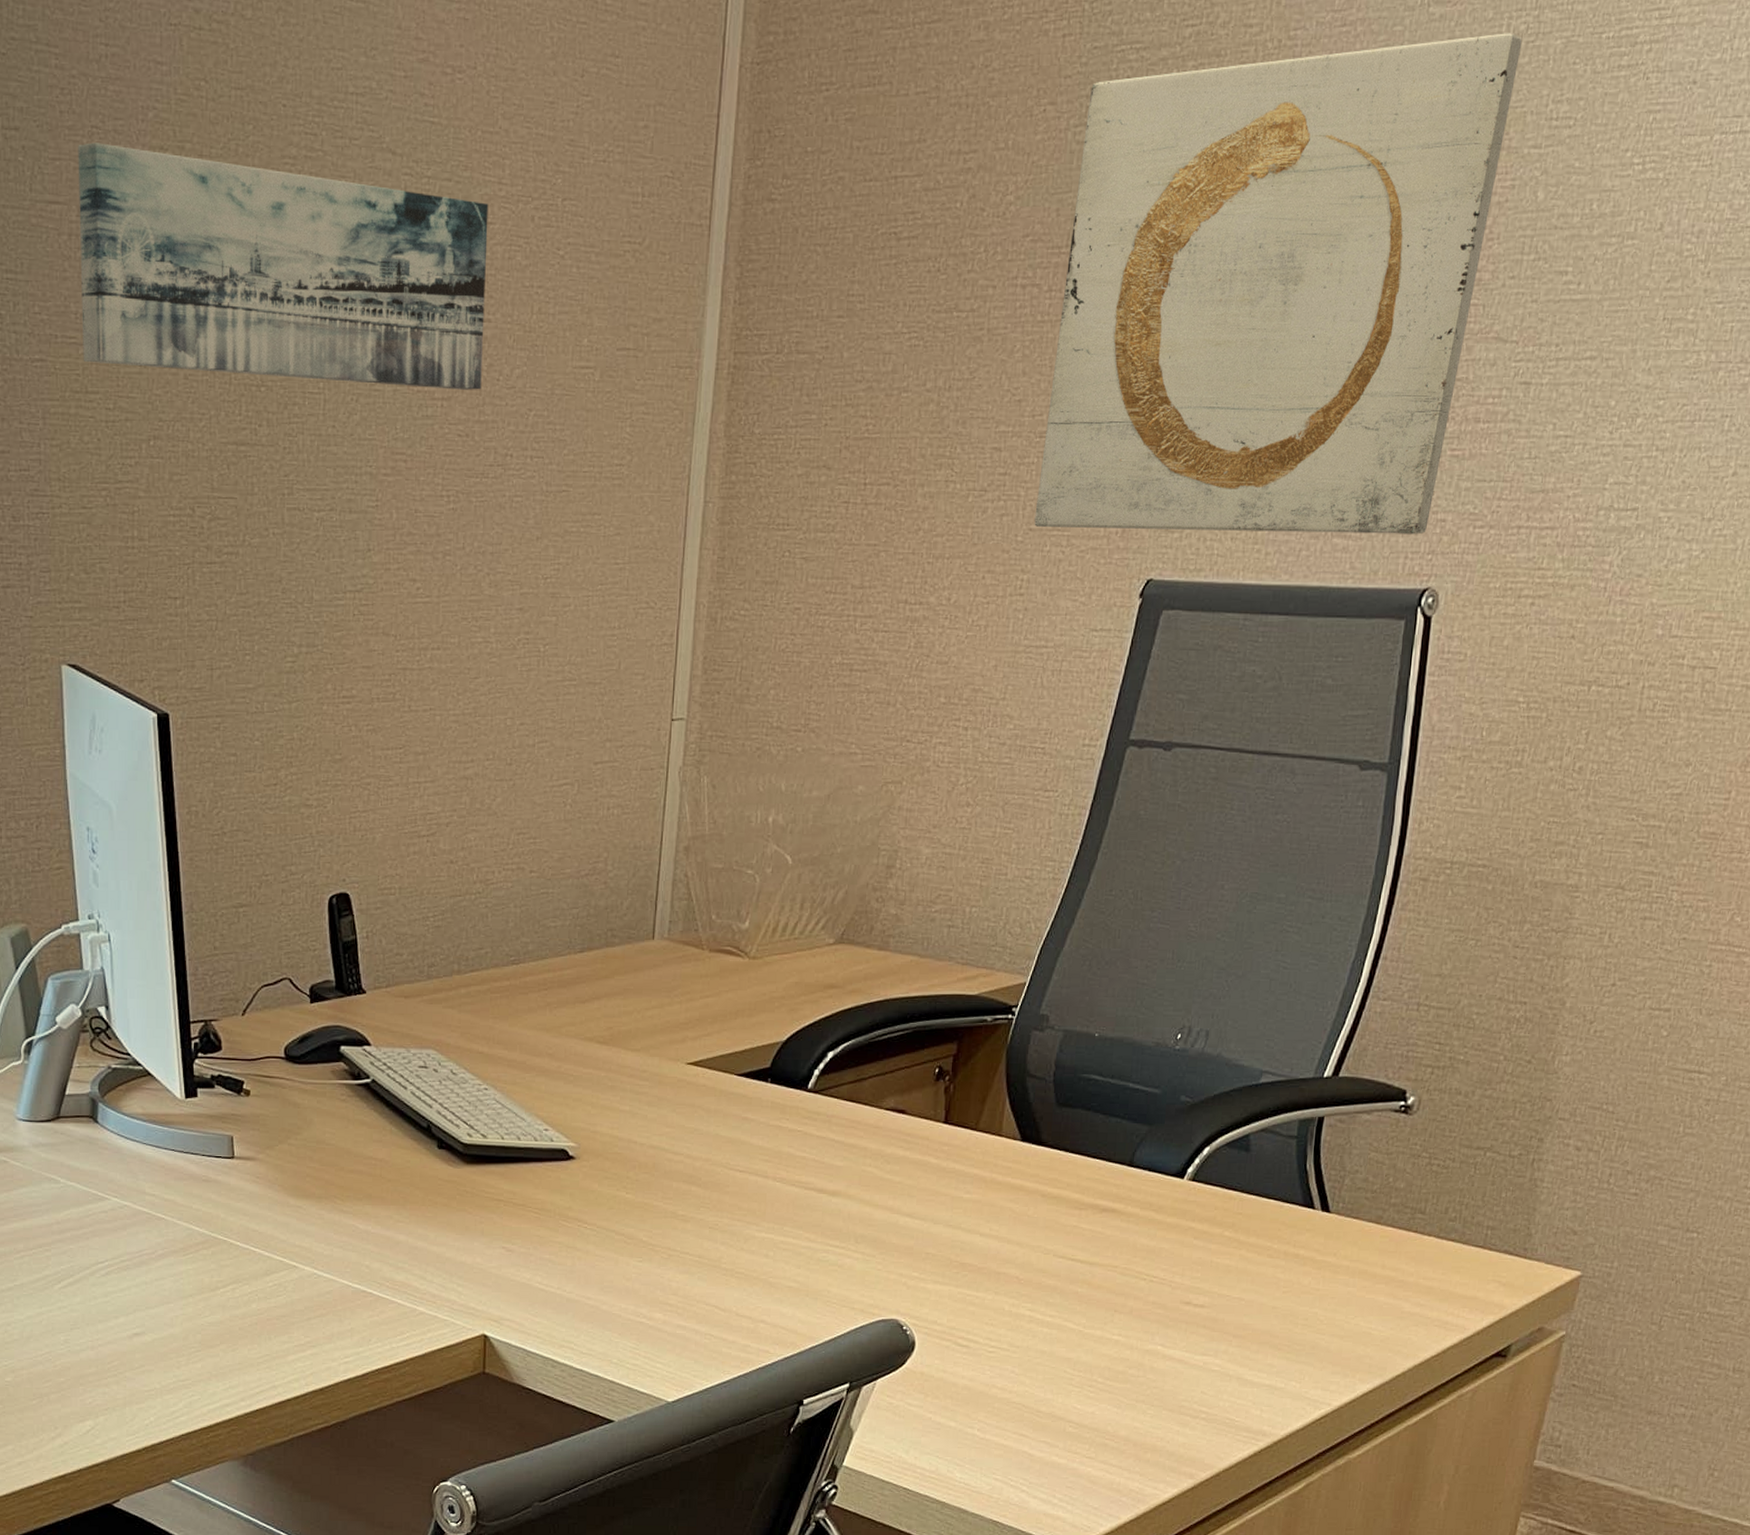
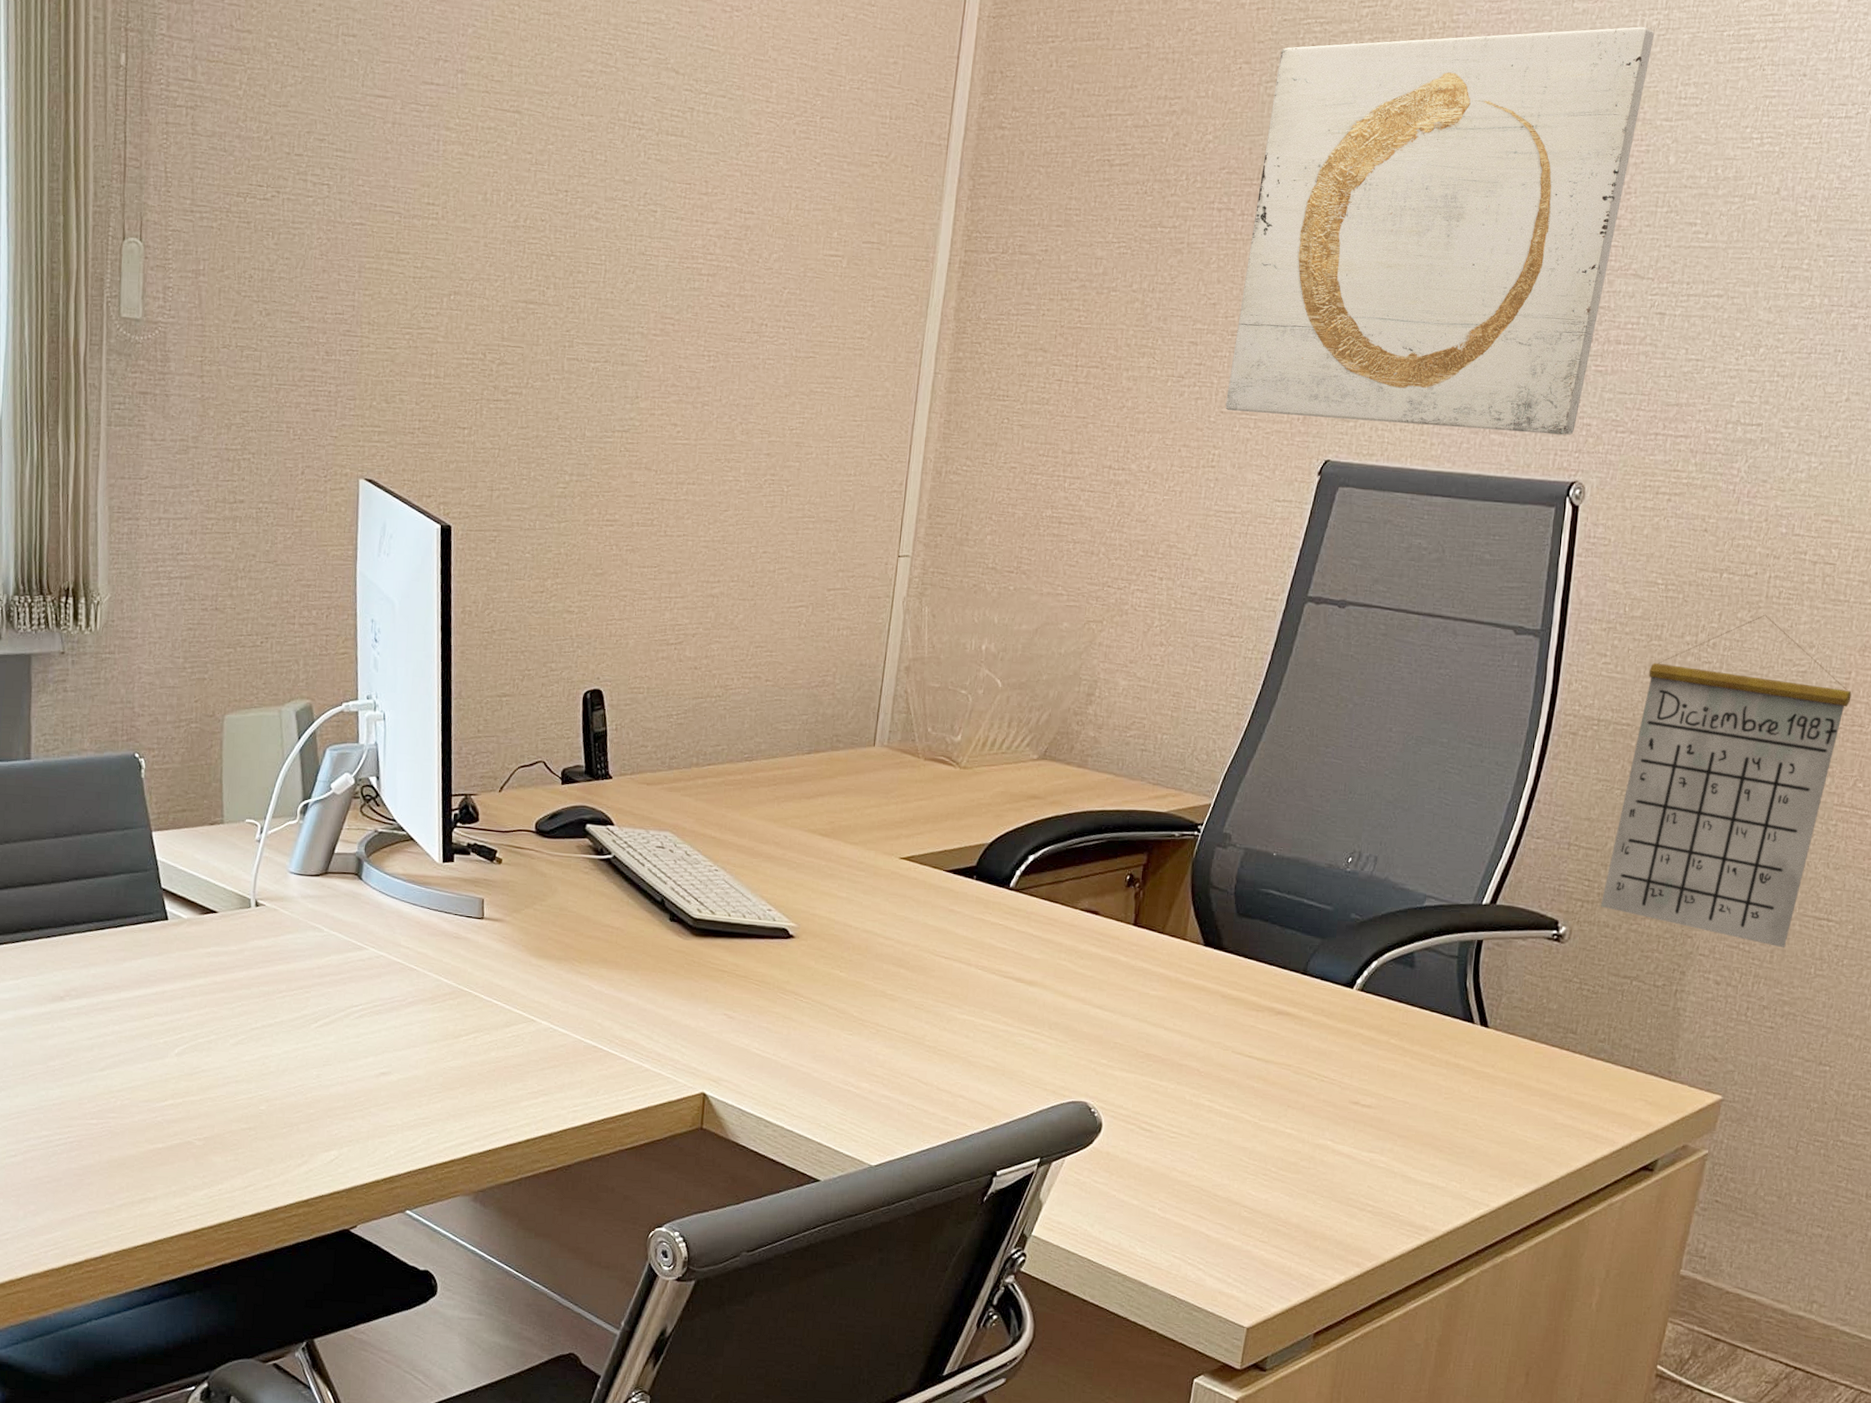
wall art: present [78,142,489,390] -> none [397,50,757,269]
calendar: none [1452,730,1731,1106] -> present [1600,614,1852,948]

